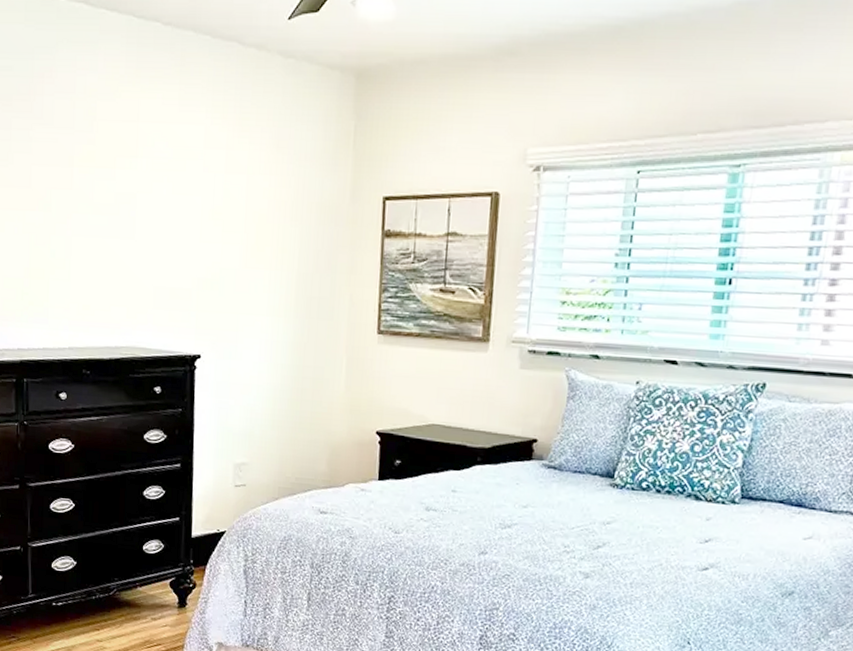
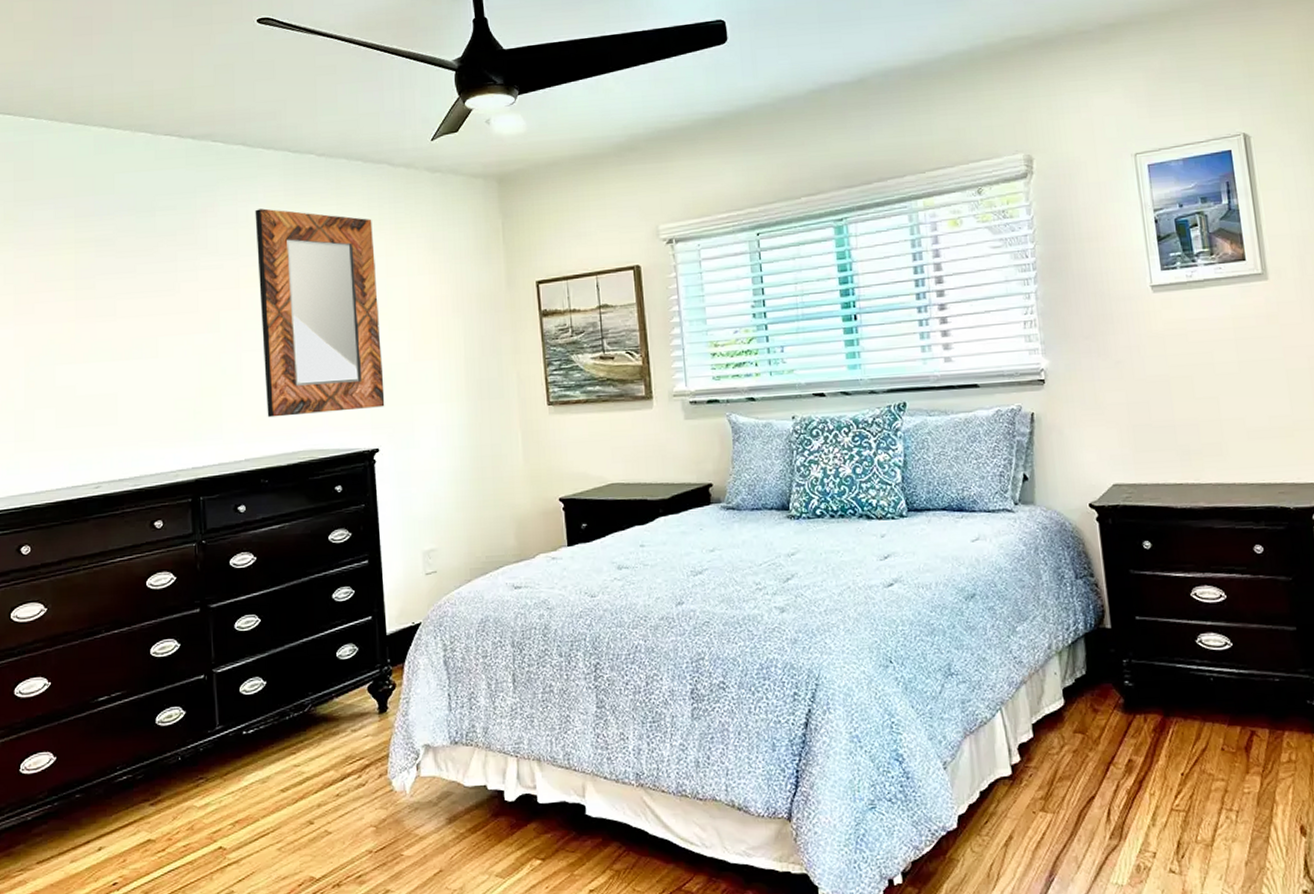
home mirror: none [93,80,216,313] -> present [255,208,385,418]

